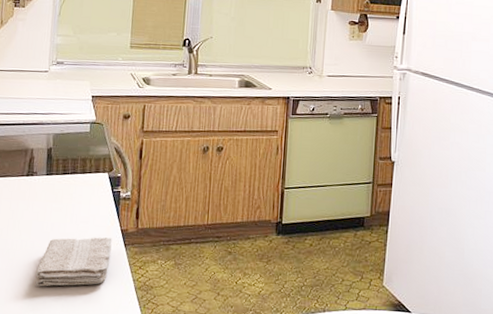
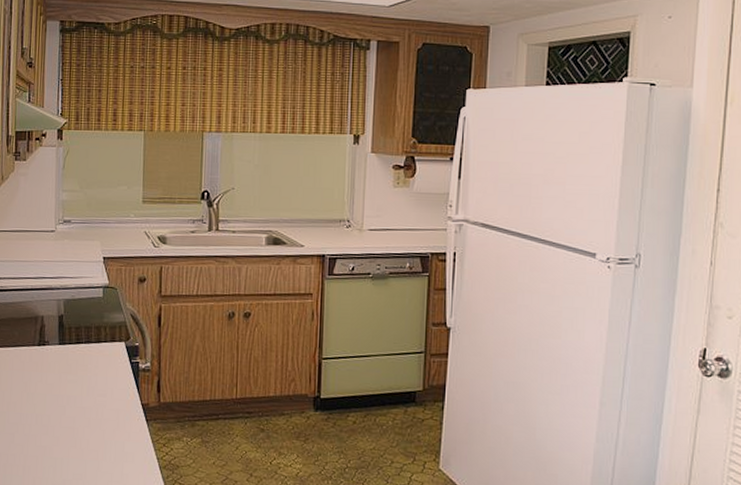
washcloth: present [35,237,112,287] -> none [52,411,133,464]

